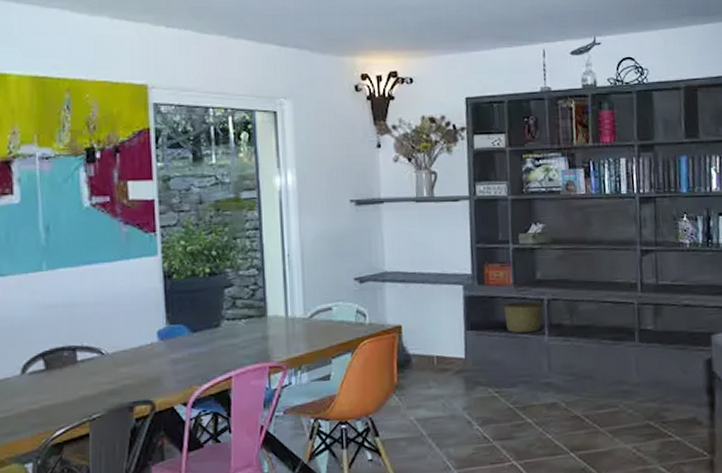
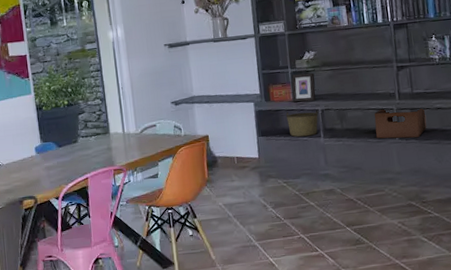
picture frame: none [512,251,542,289] -> present [291,72,316,103]
storage basket: none [610,300,673,341] -> present [374,107,427,139]

